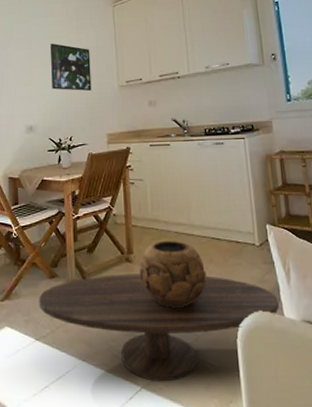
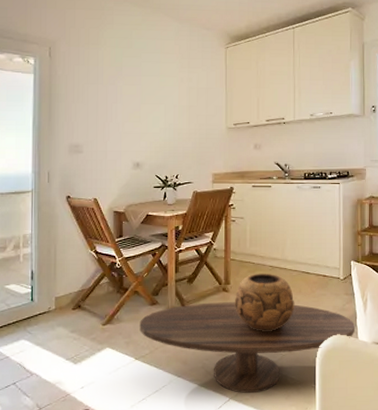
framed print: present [51,43,92,92] -> none [161,80,200,132]

